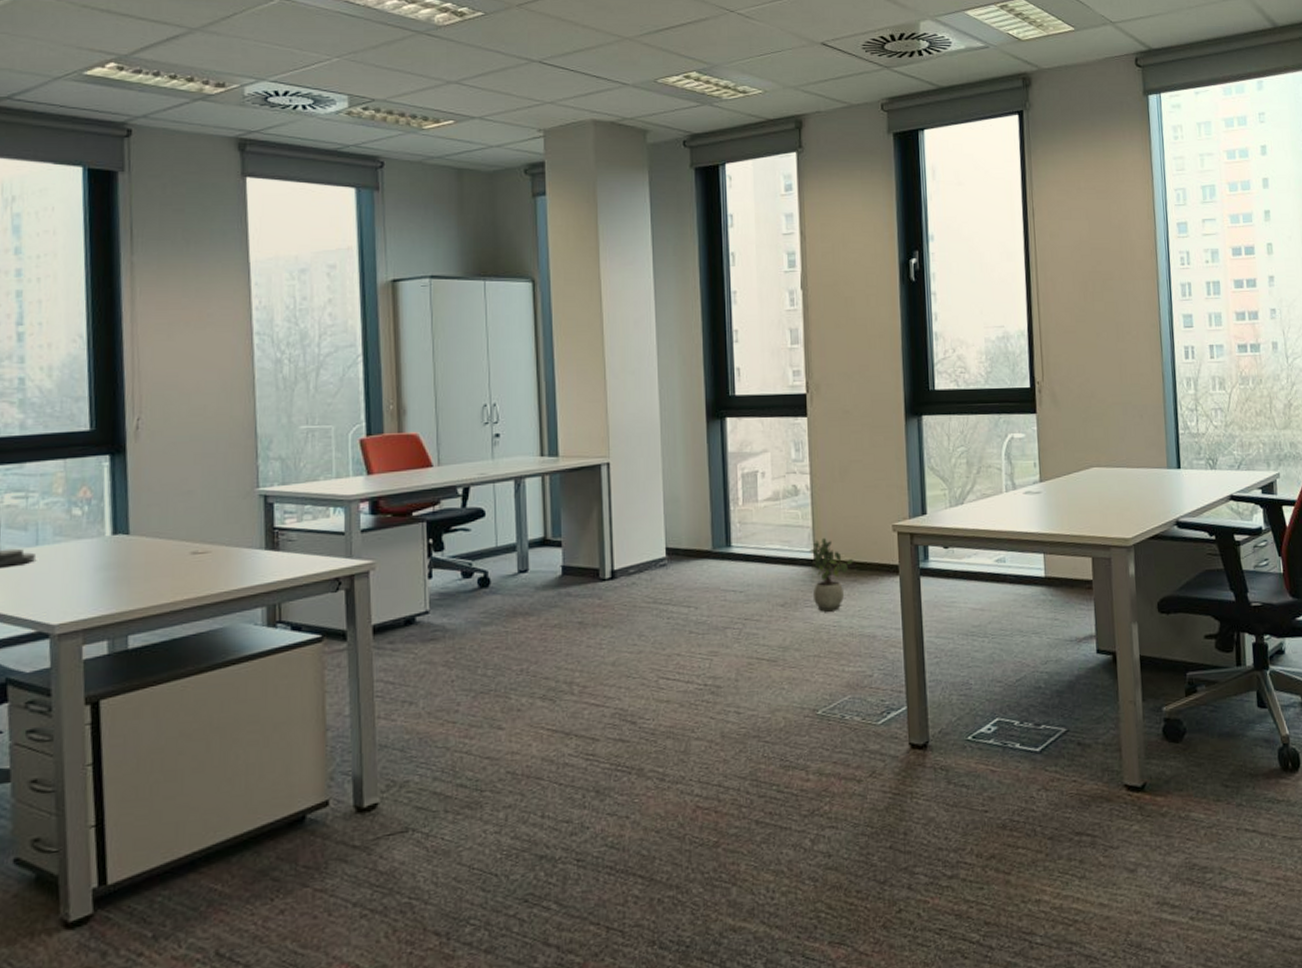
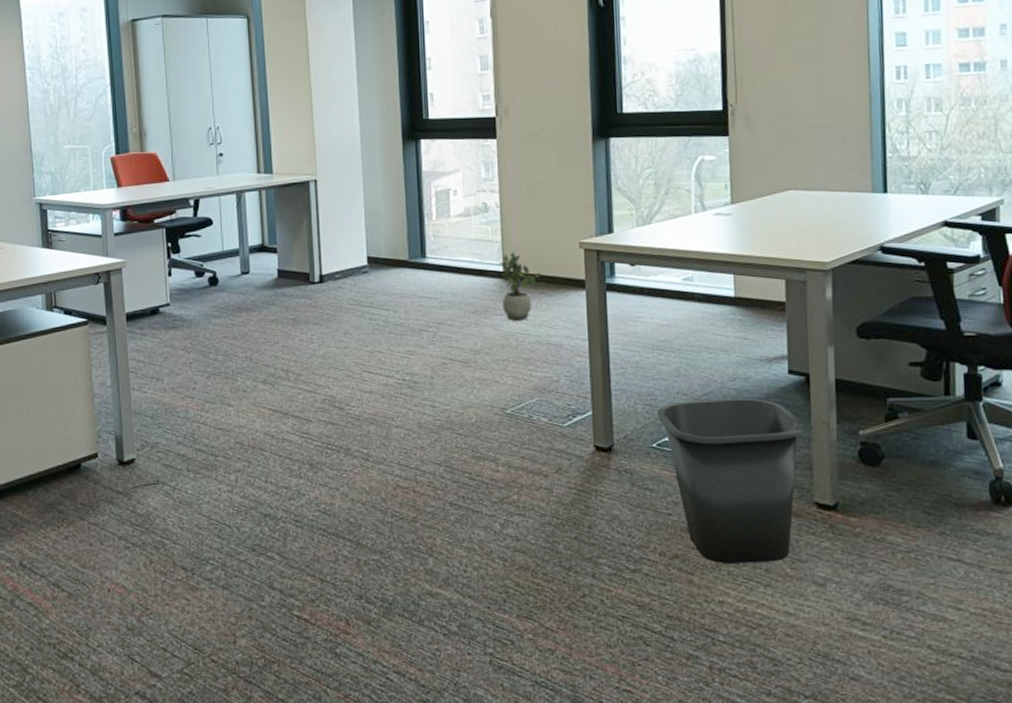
waste bin: none [972,680,1114,859] -> present [657,398,805,563]

